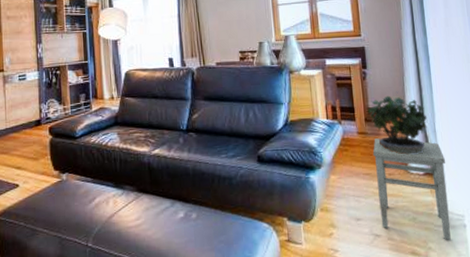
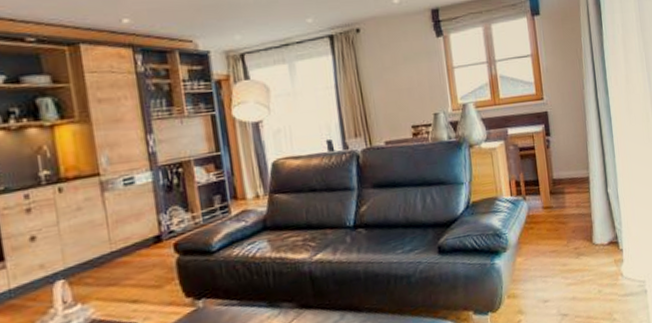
potted plant: present [367,91,428,156] -> none [552,158,611,226]
stool: present [372,138,451,240] -> none [558,209,634,309]

